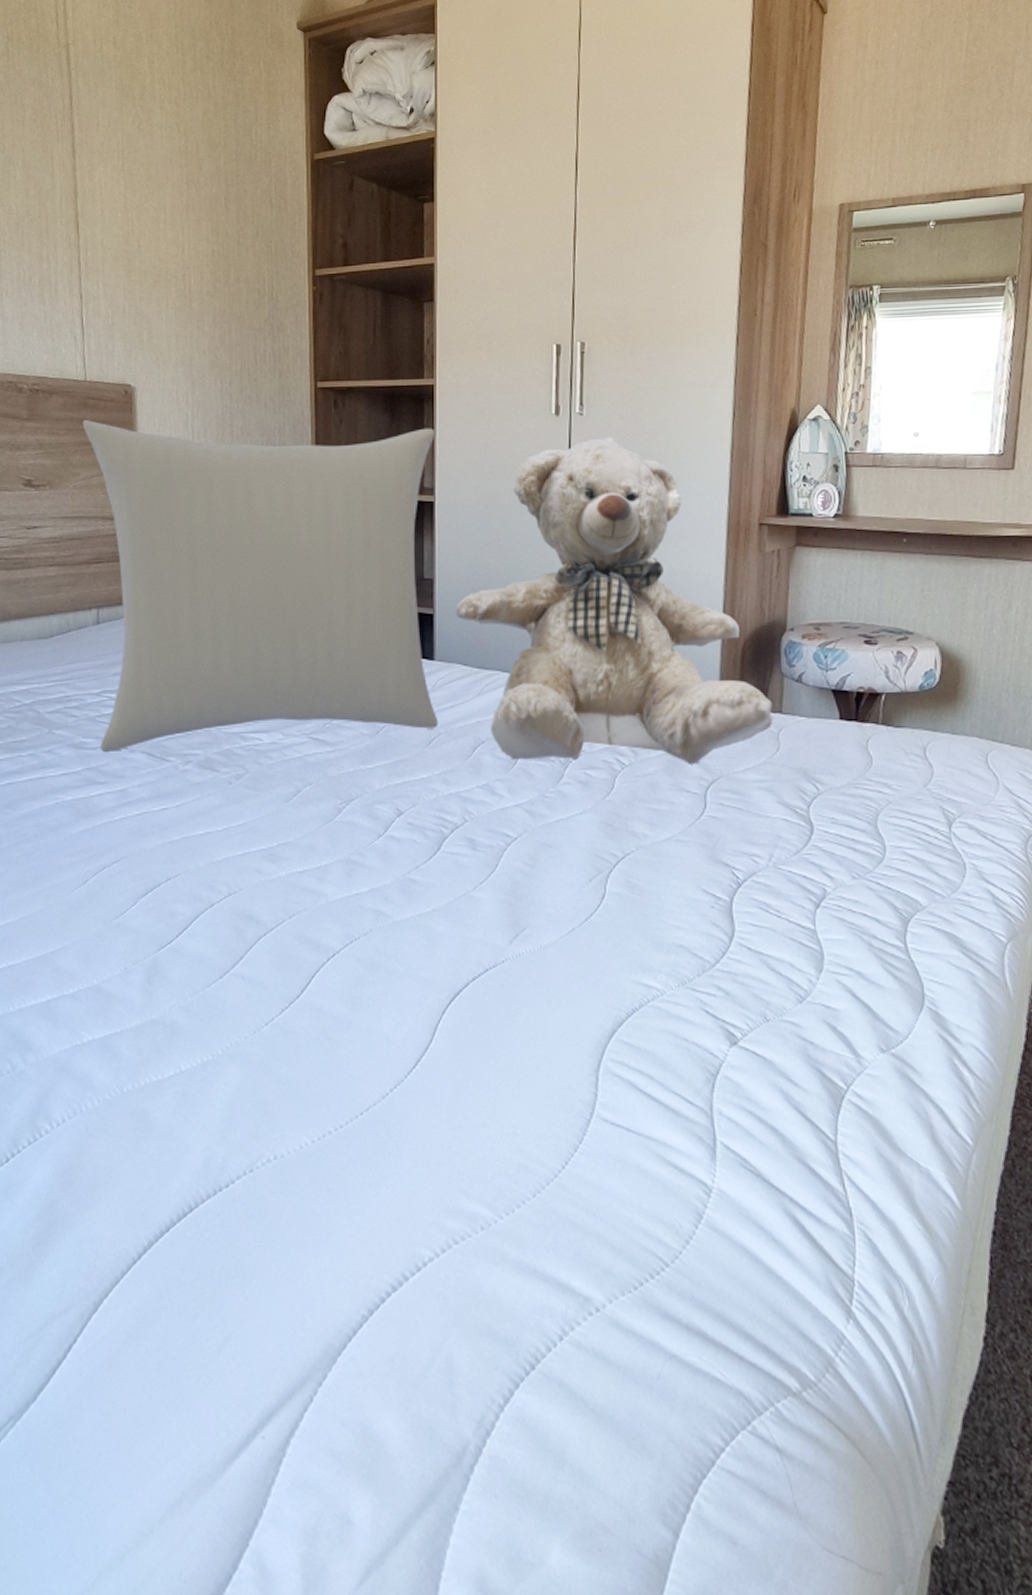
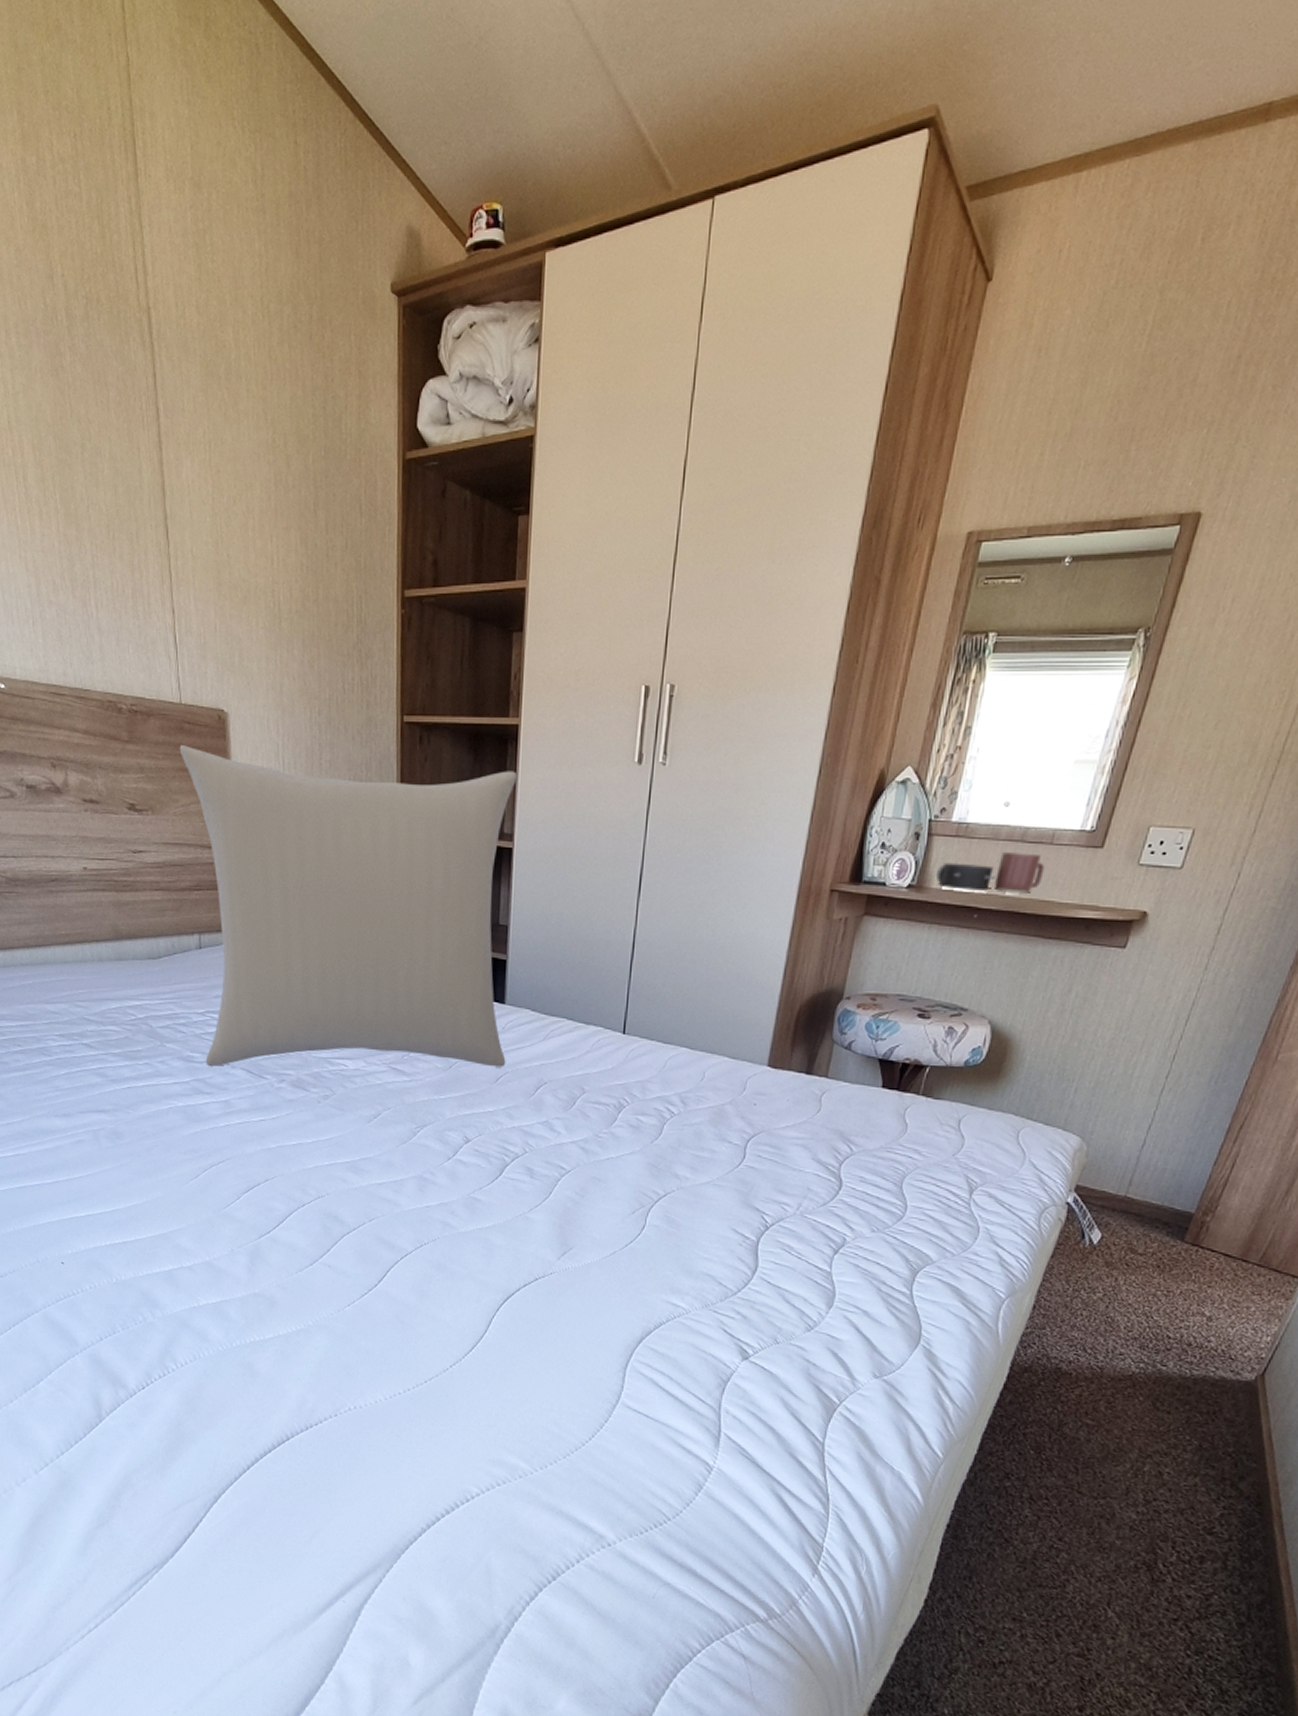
teddy bear: present [455,437,774,764] -> none [527,790,820,1118]
alarm clock: none [859,491,918,516] -> present [935,862,996,891]
mug: none [917,478,963,518] -> present [995,852,1045,895]

